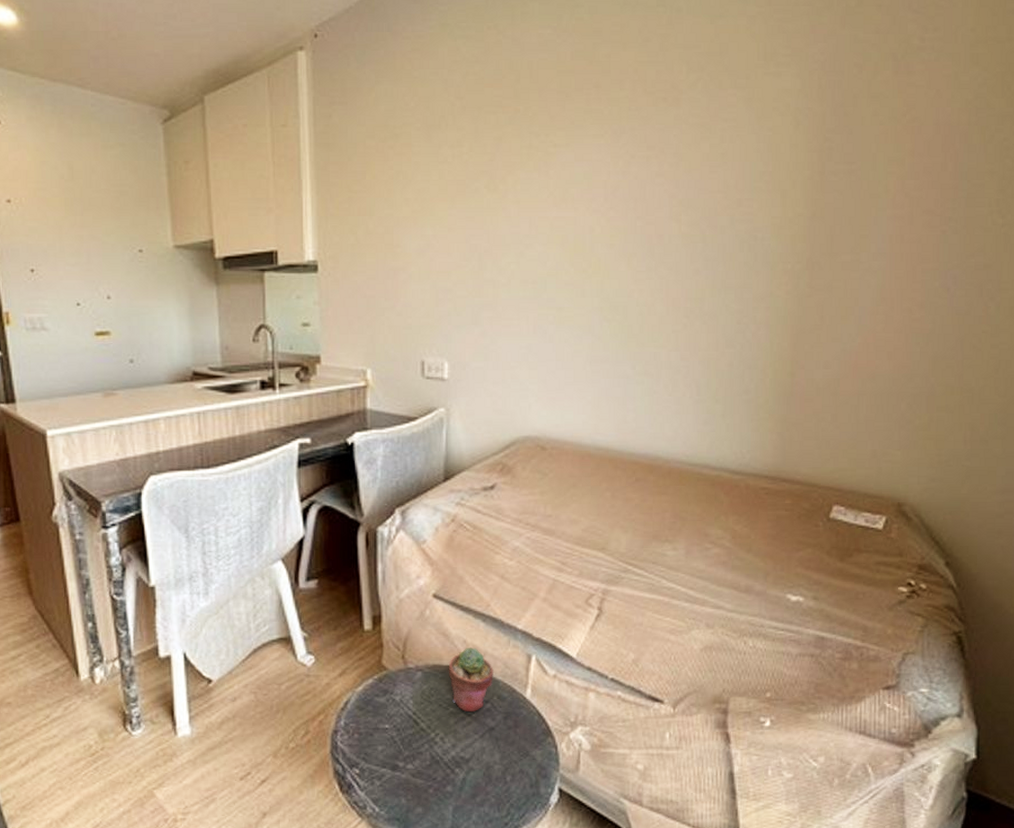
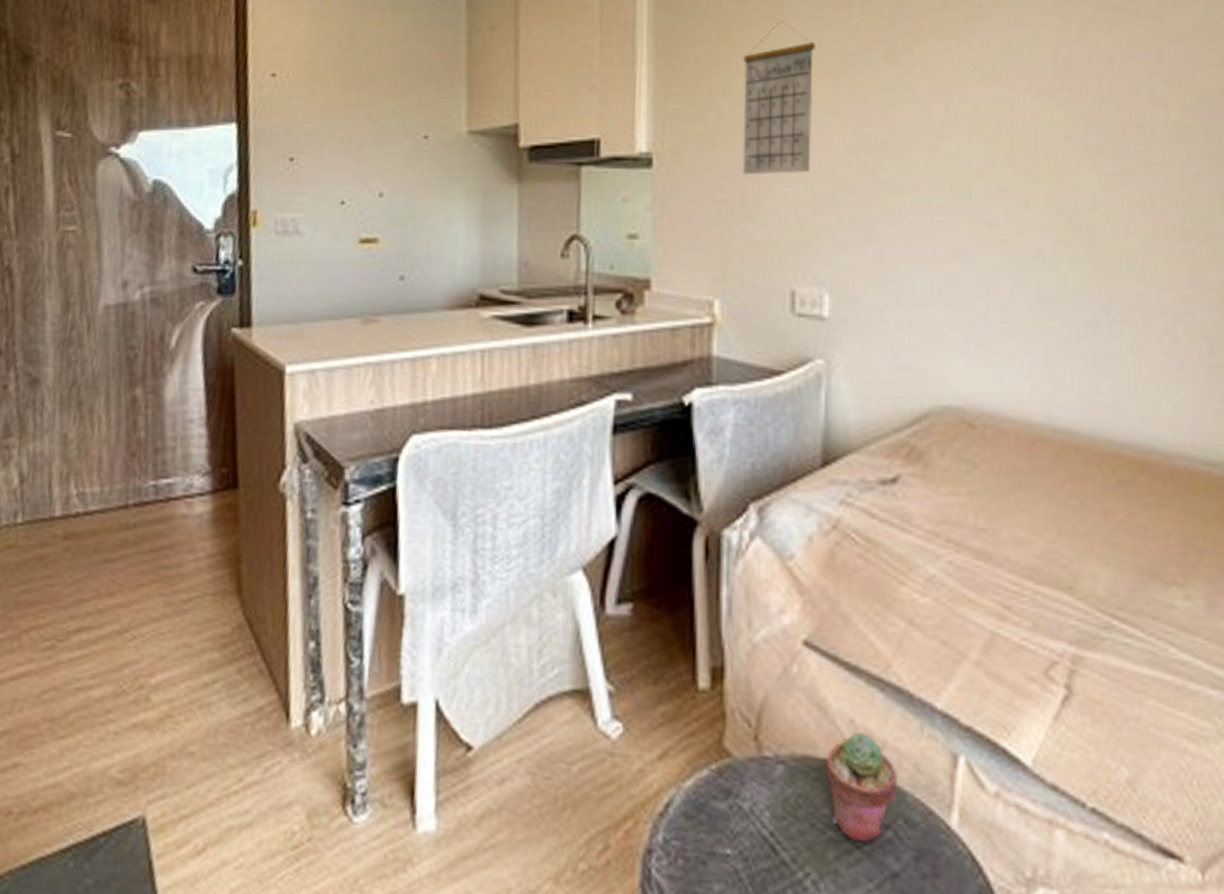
calendar: none [383,156,436,277] -> present [742,20,815,175]

